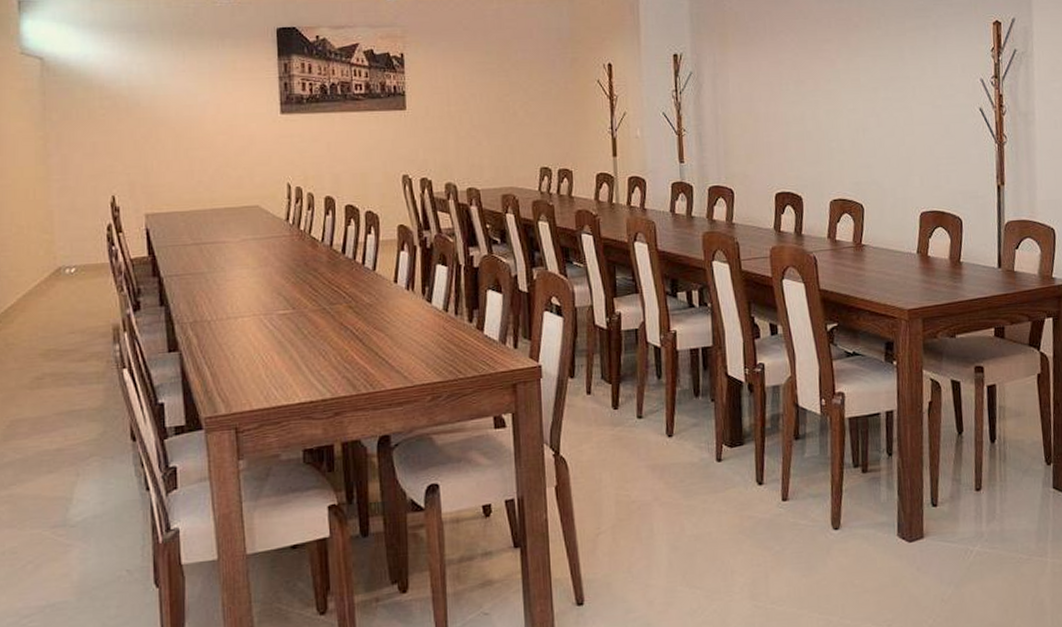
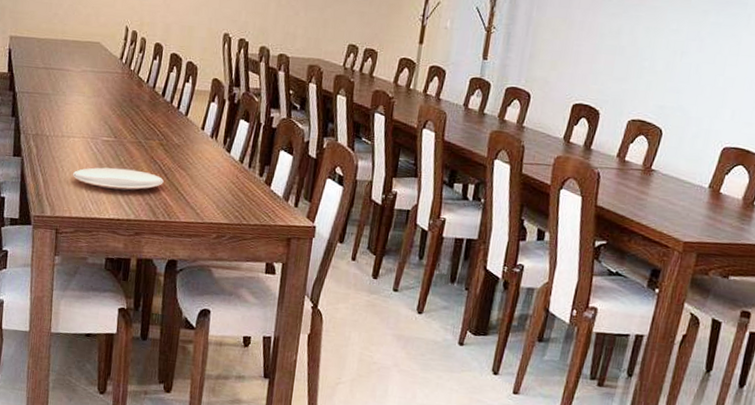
plate: none [246,341,360,370] -> present [72,167,164,191]

